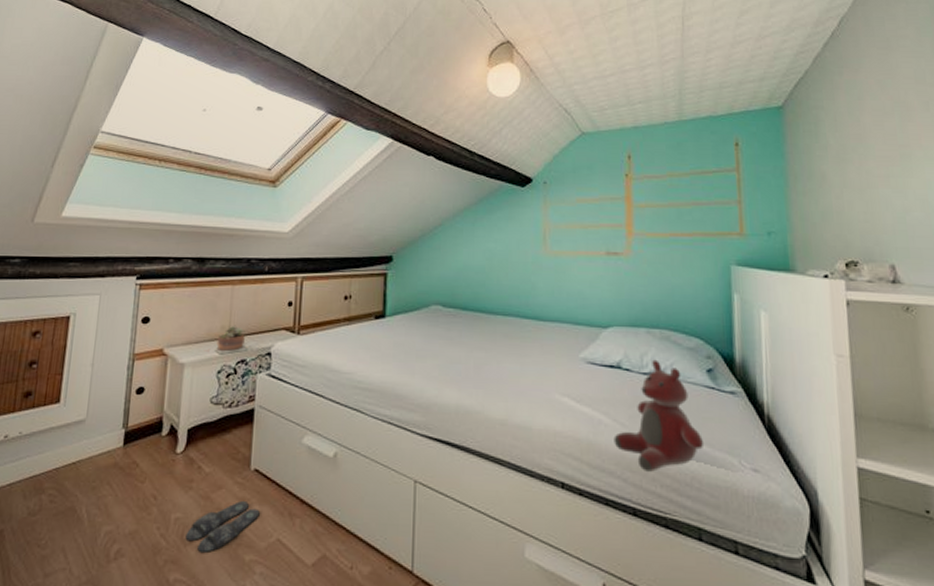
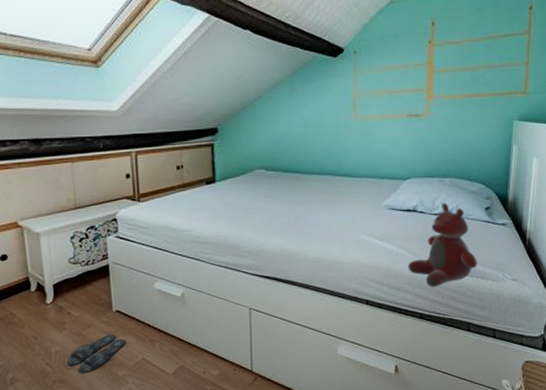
succulent plant: present [215,325,247,355] -> none [65,197,94,223]

